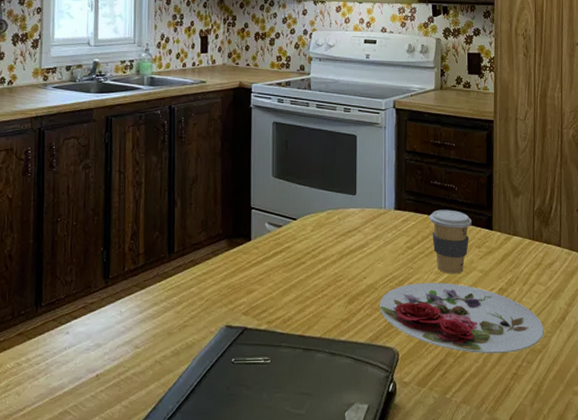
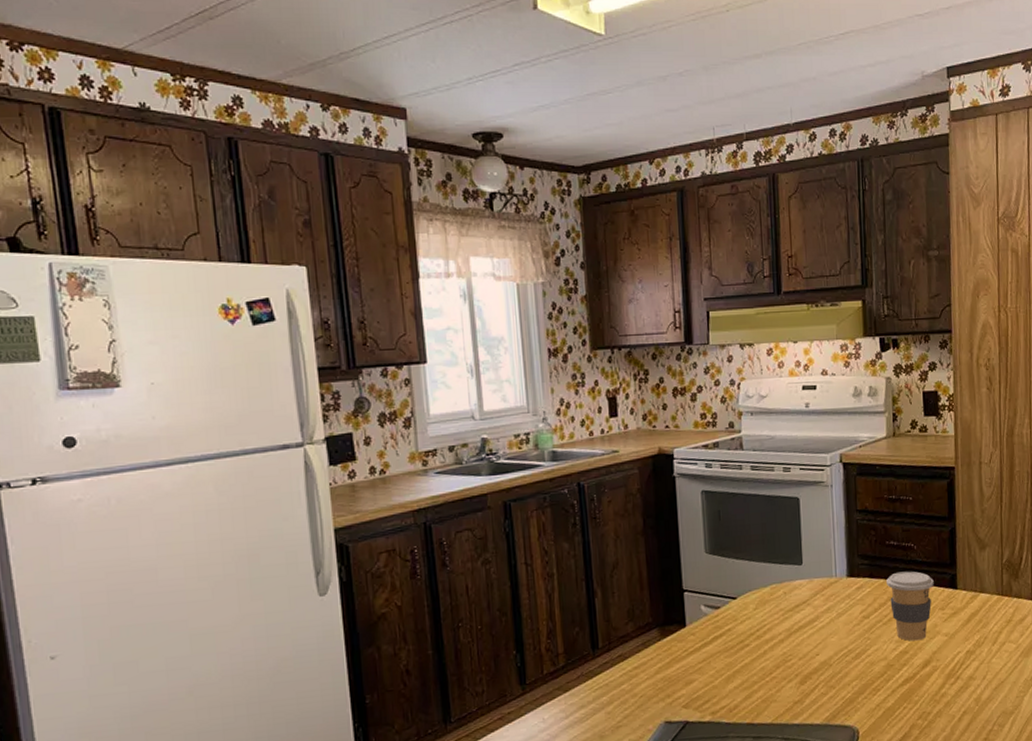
plate: present [380,283,544,353] -> none [835,650,1016,722]

